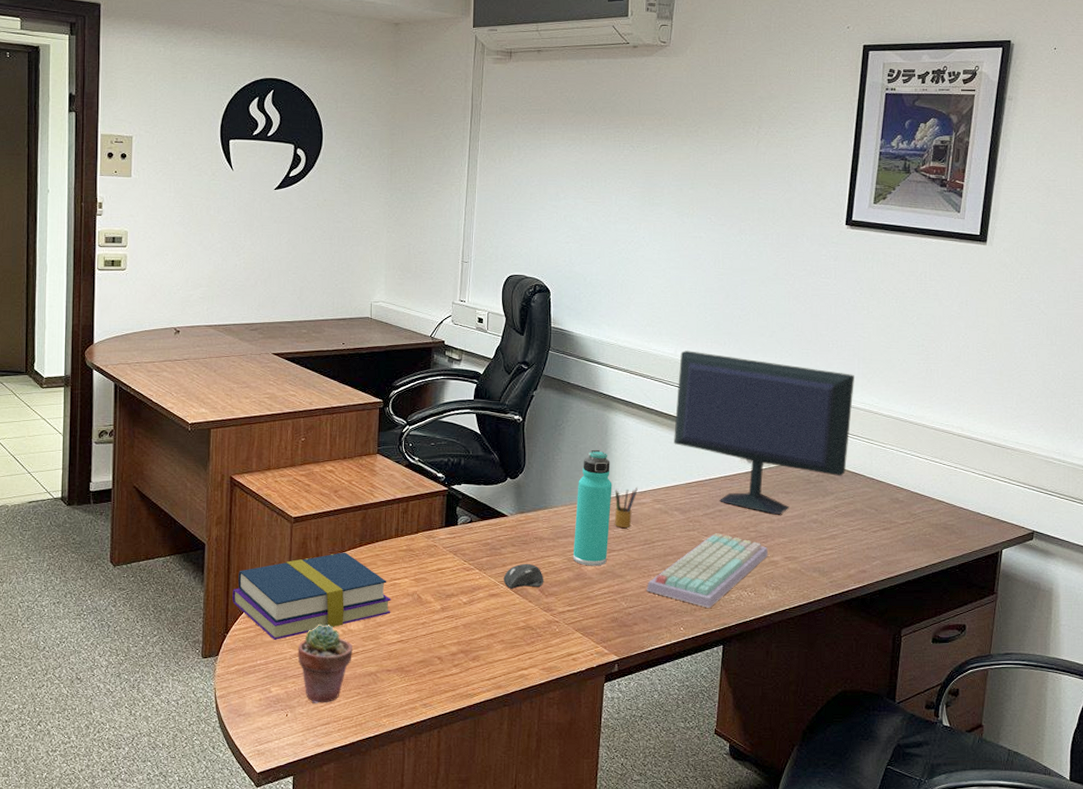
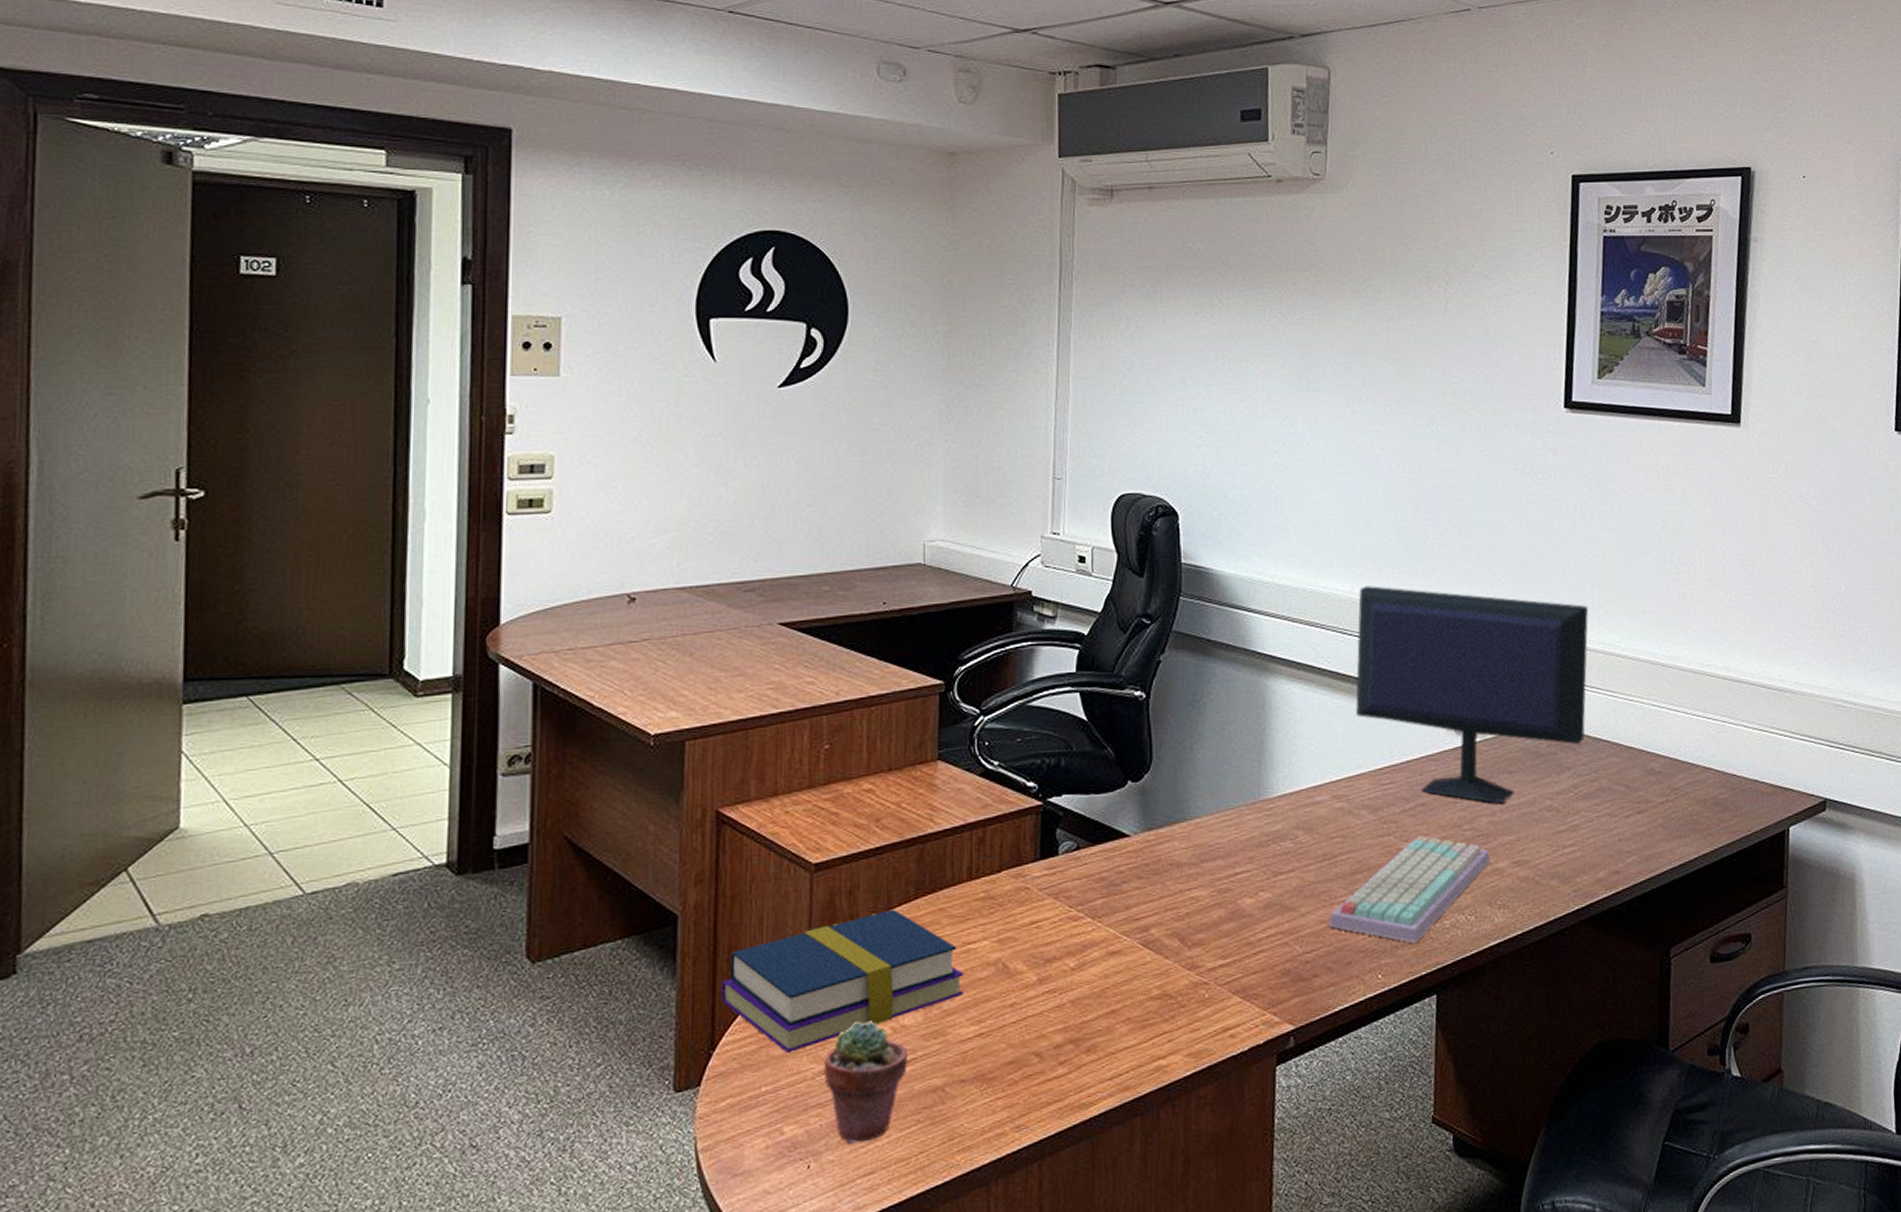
computer mouse: present [503,563,544,589] -> none [1127,902,1186,942]
thermos bottle: present [572,449,612,566] -> none [1224,731,1275,899]
pencil box: present [614,486,638,528] -> none [1278,779,1310,839]

